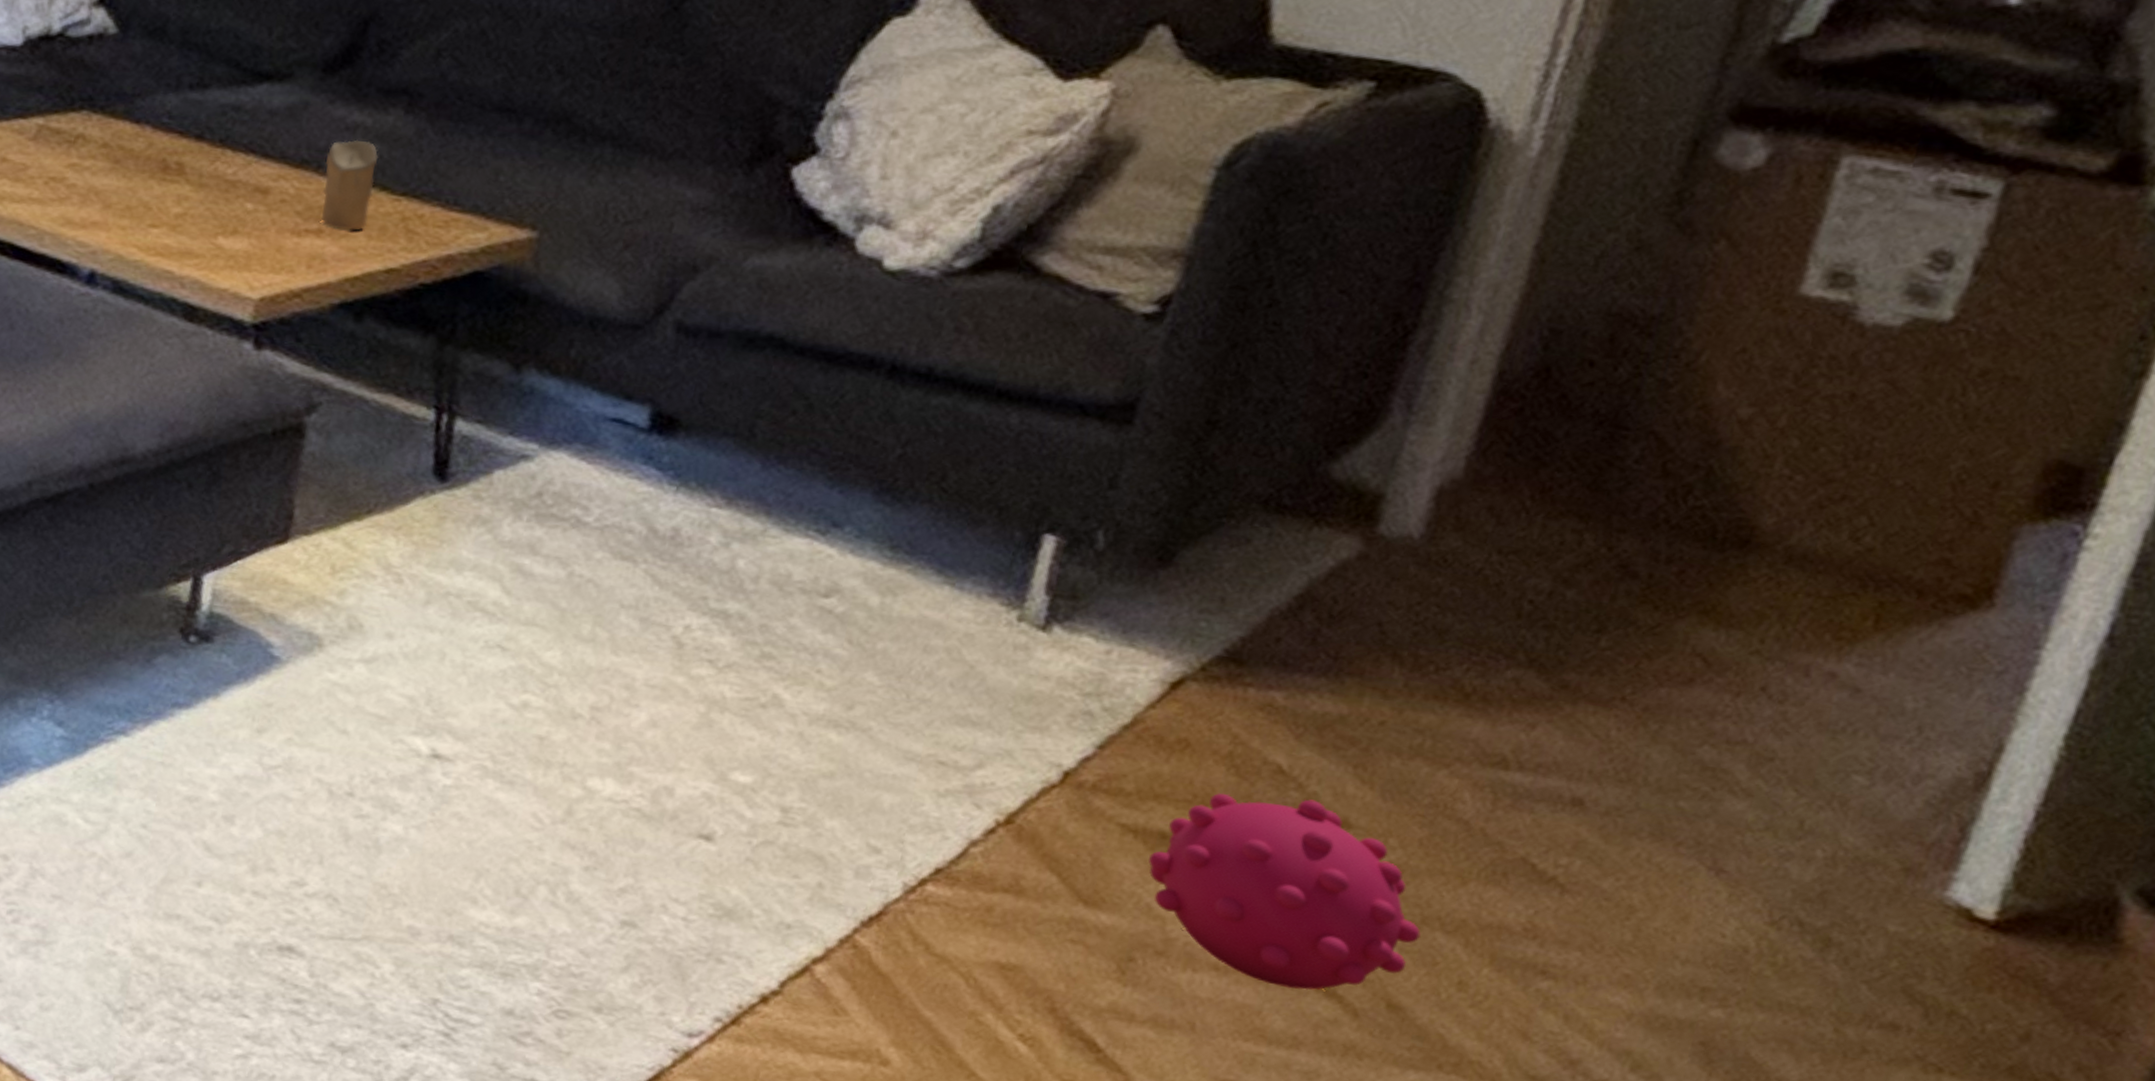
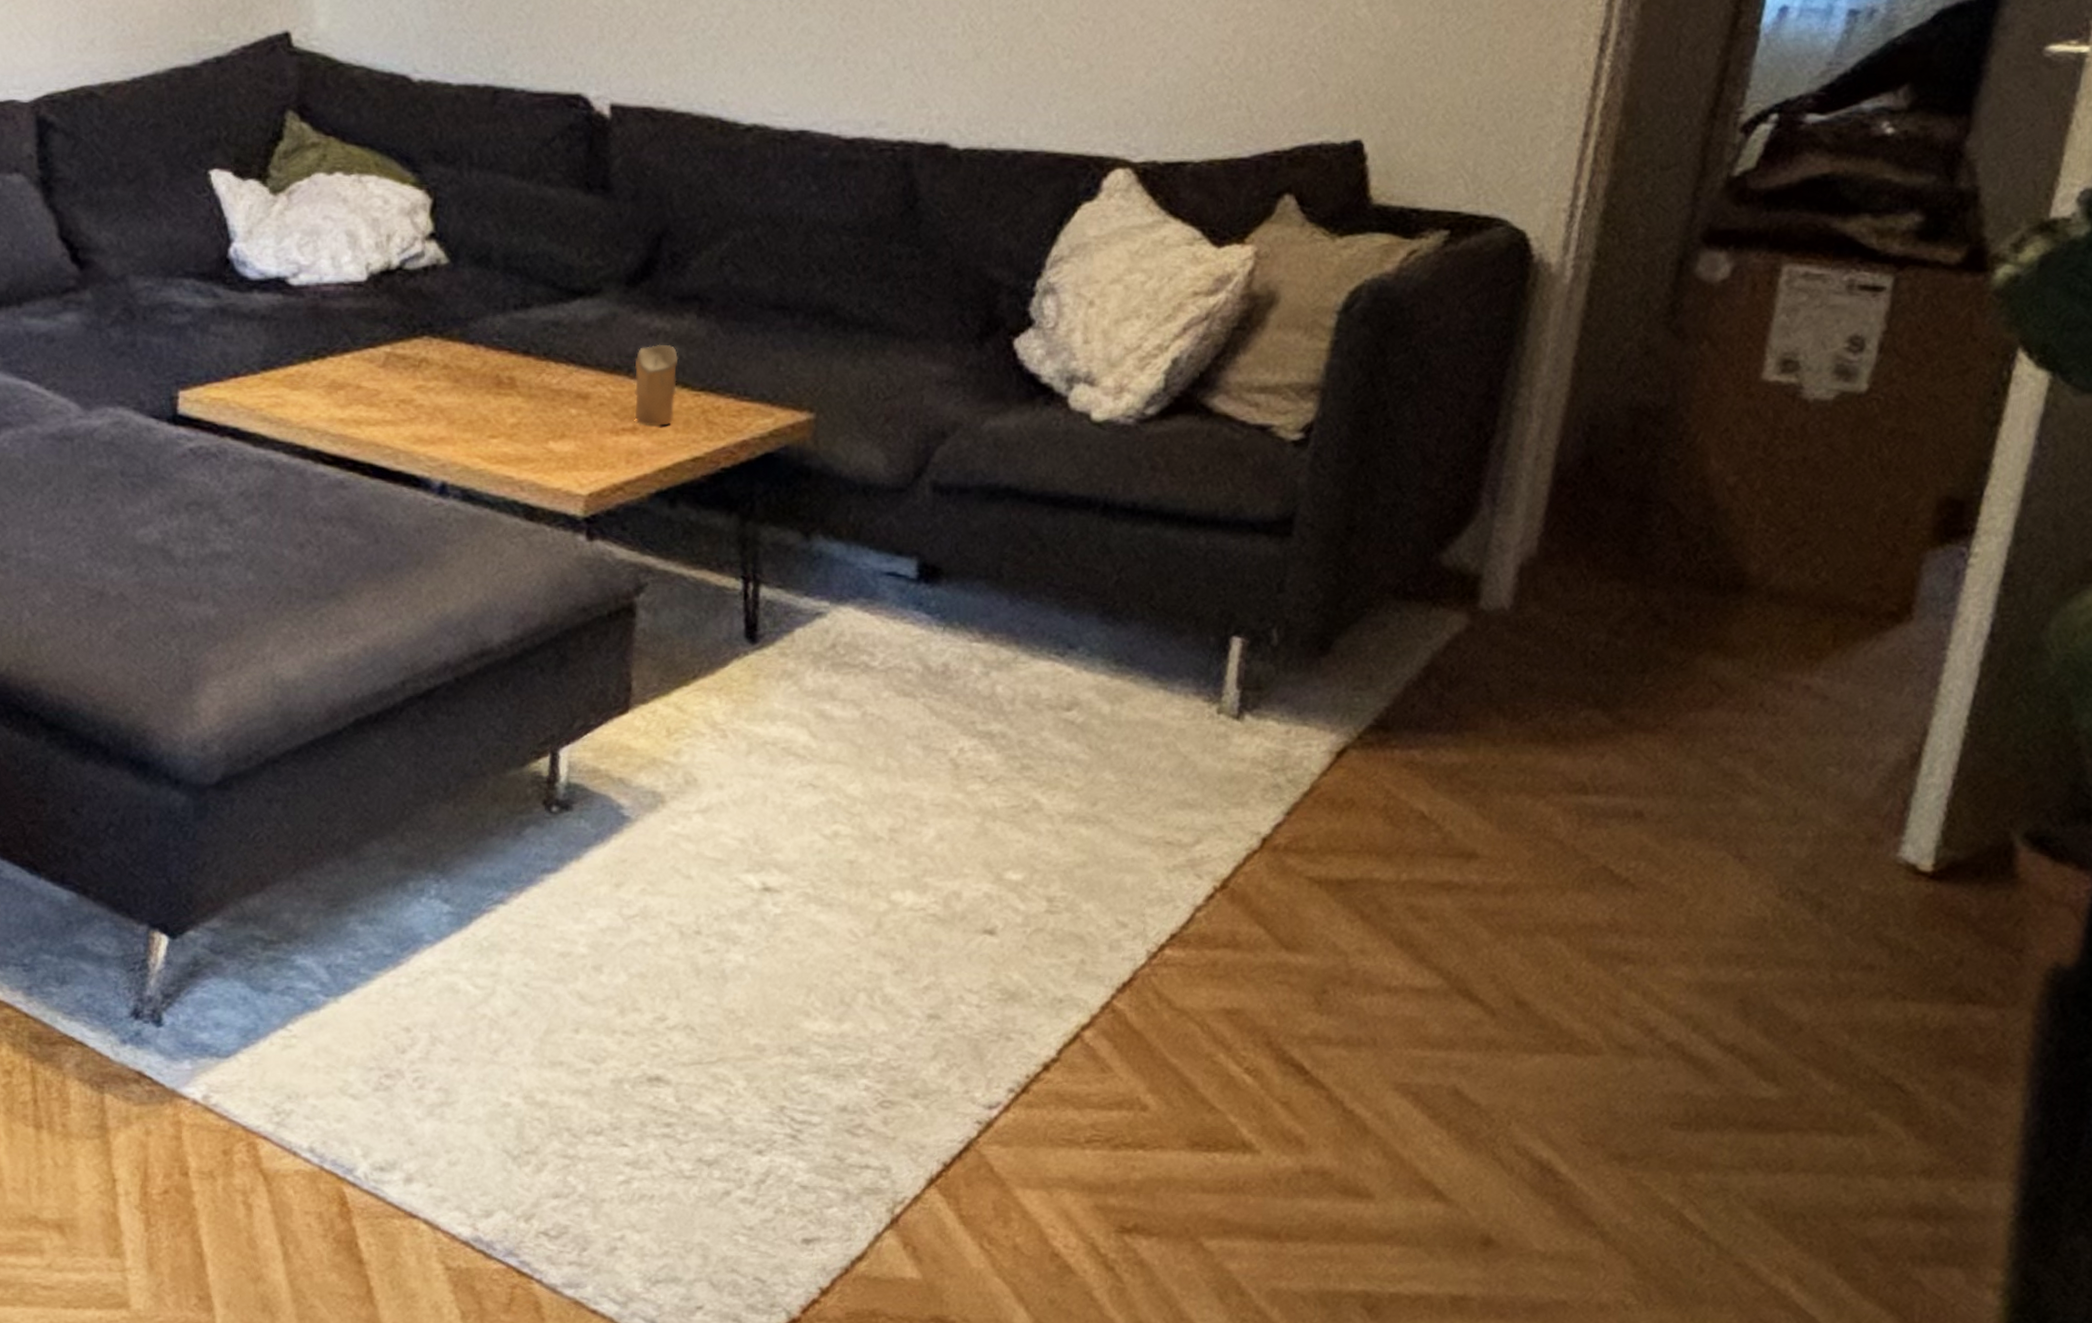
toy ball: present [1148,792,1421,990] -> none [1331,838,1535,999]

